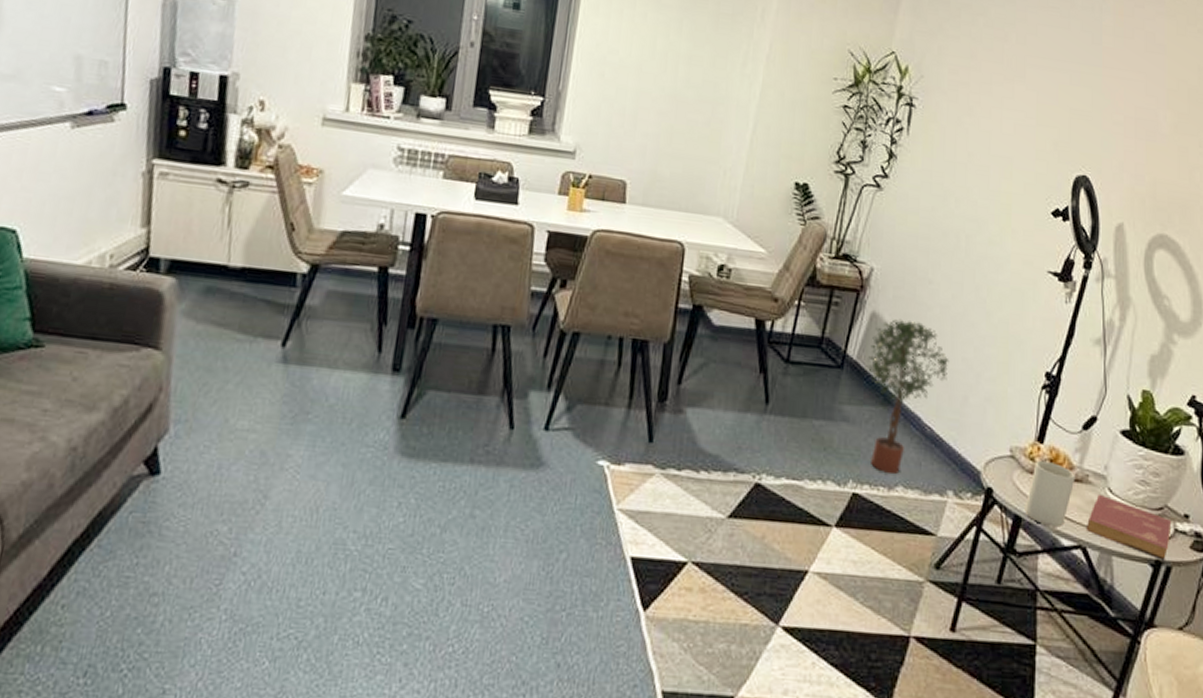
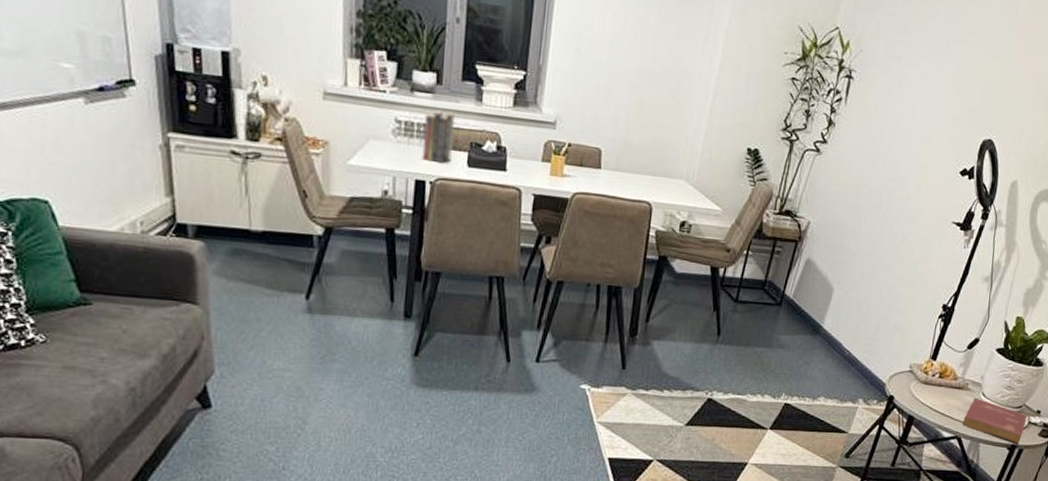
books: none [424,137,464,197] -> present [422,109,456,164]
potted tree: present [866,318,949,474] -> none [800,264,867,387]
cup: present [1025,460,1076,528] -> none [917,373,958,424]

